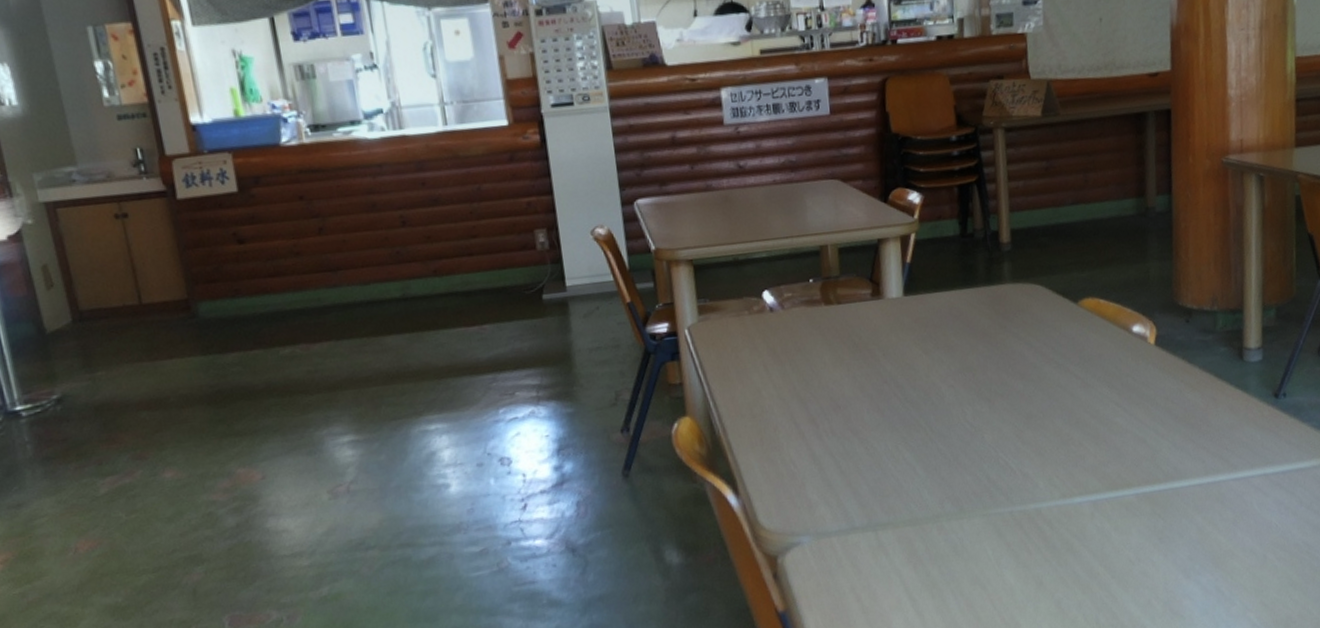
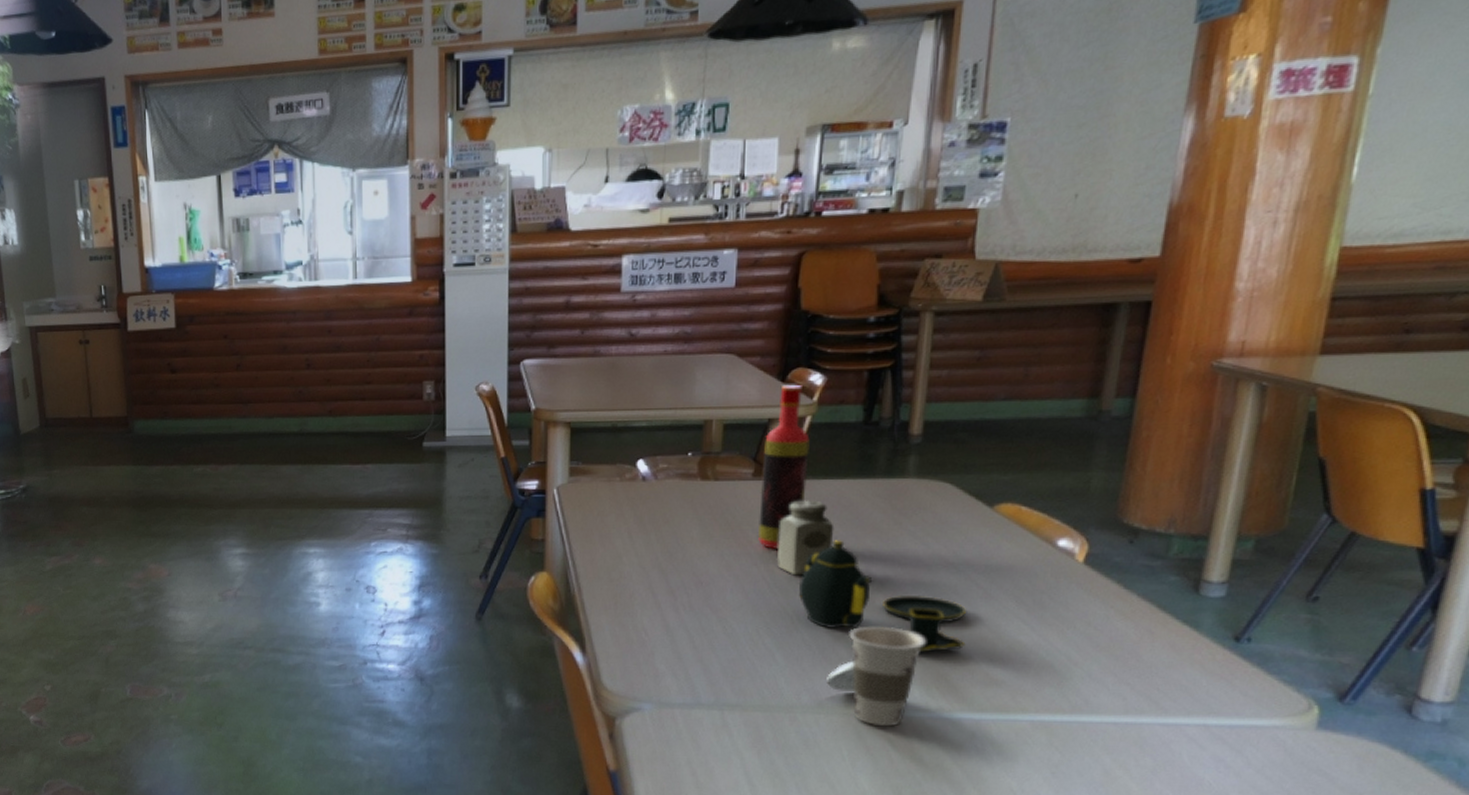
bottle: none [877,204,921,365] -> present [758,384,810,549]
salt shaker: none [901,313,951,388] -> present [777,500,835,576]
teapot: none [926,349,1074,447] -> present [798,540,966,653]
cup: none [964,425,1042,522] -> present [827,626,926,727]

